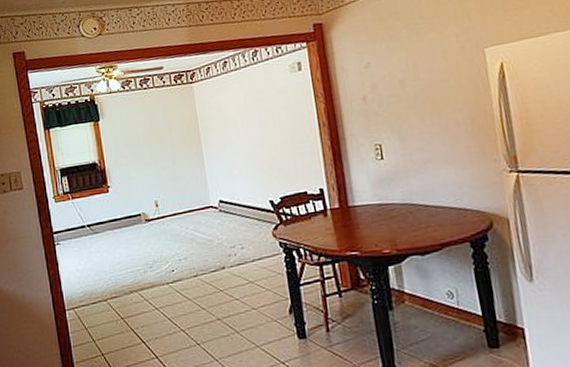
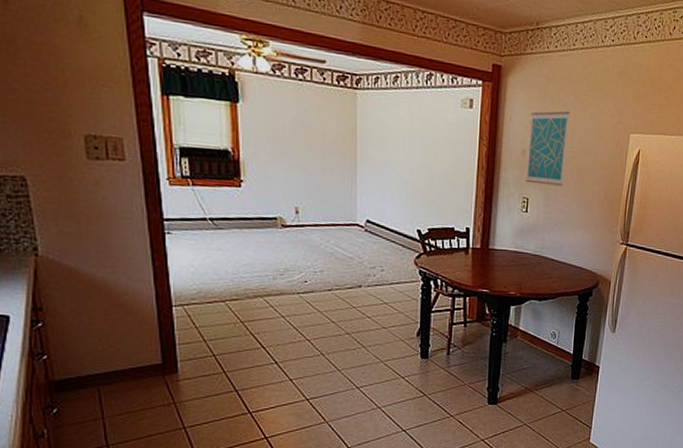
wall art: none [363,45,417,129] -> present [525,111,570,186]

